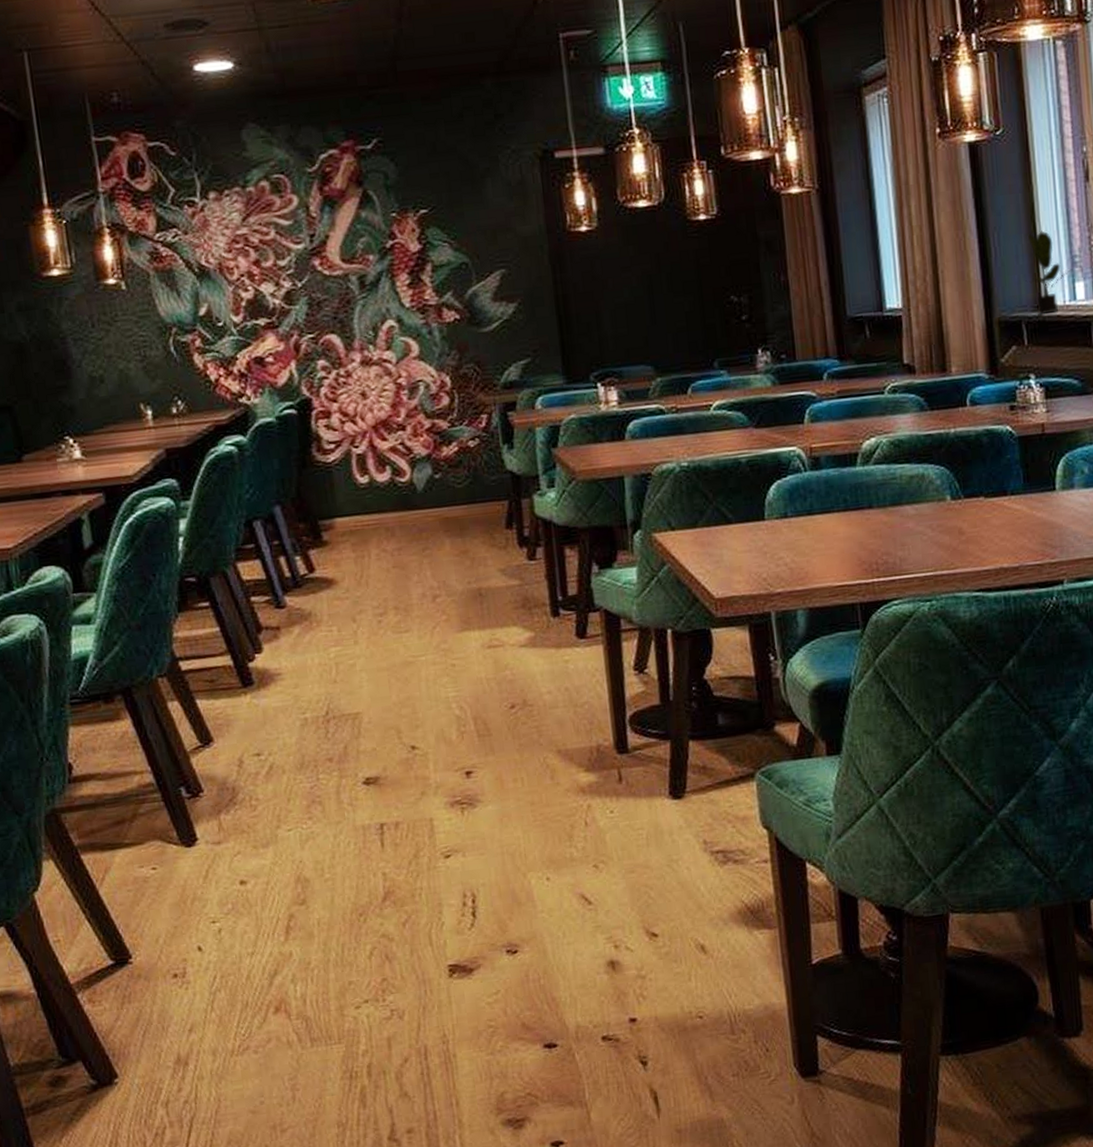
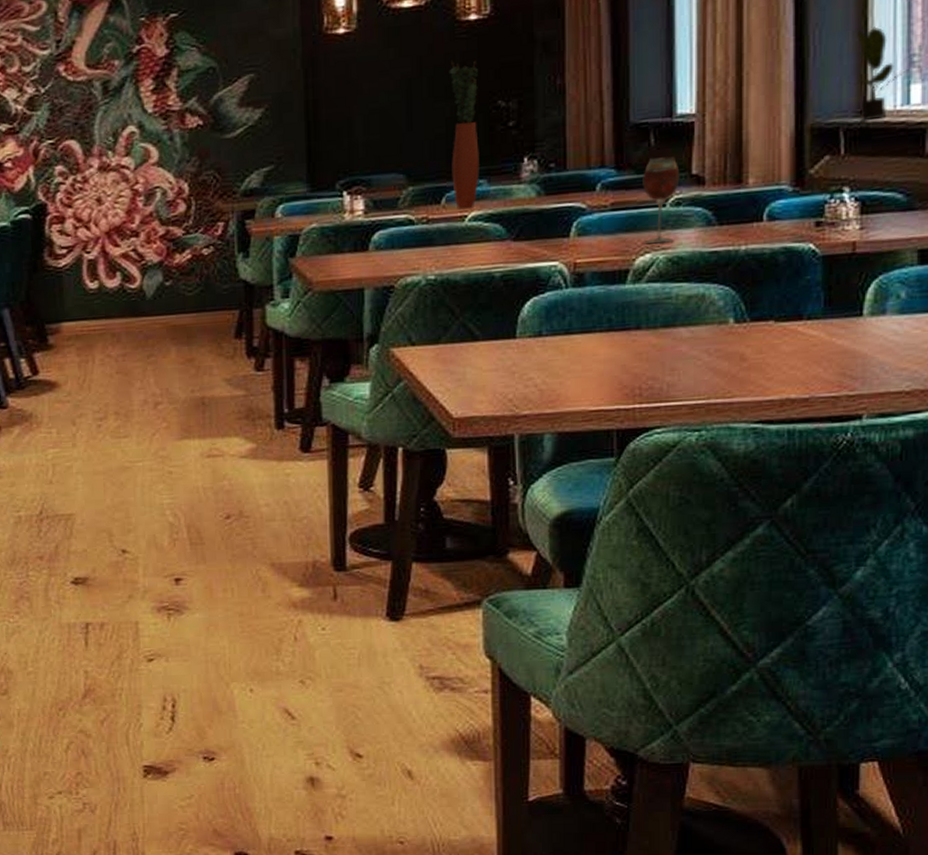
vase: none [684,258,720,399] -> present [449,60,479,210]
wineglass: none [862,347,894,429] -> present [642,156,680,244]

